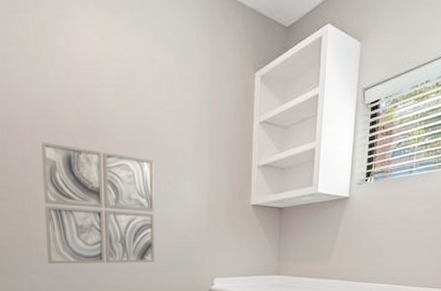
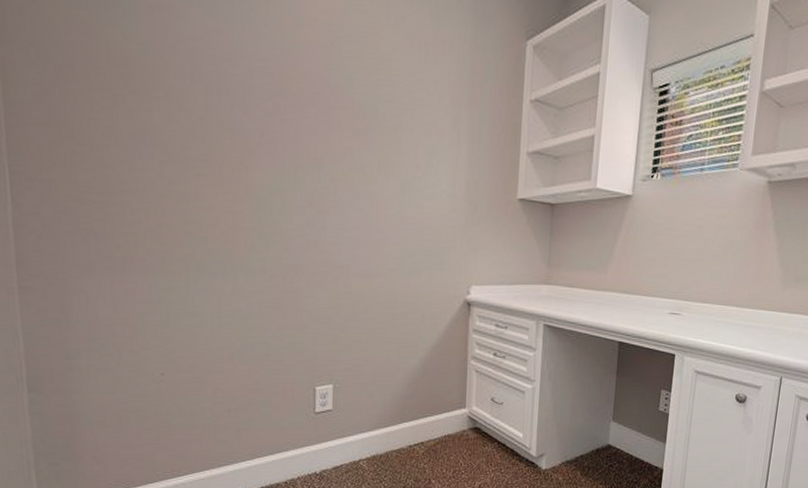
wall art: present [41,141,154,264] -> none [257,105,400,264]

